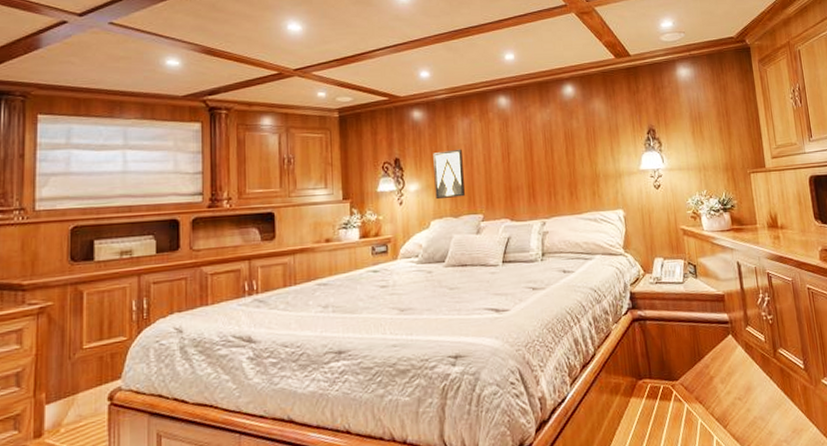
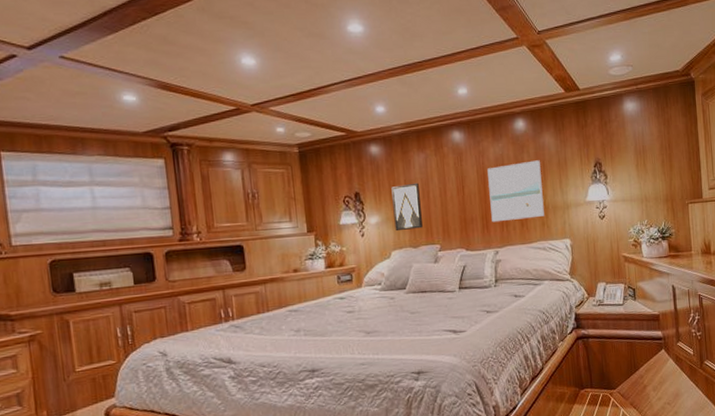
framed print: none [534,126,595,191] -> present [487,160,544,223]

